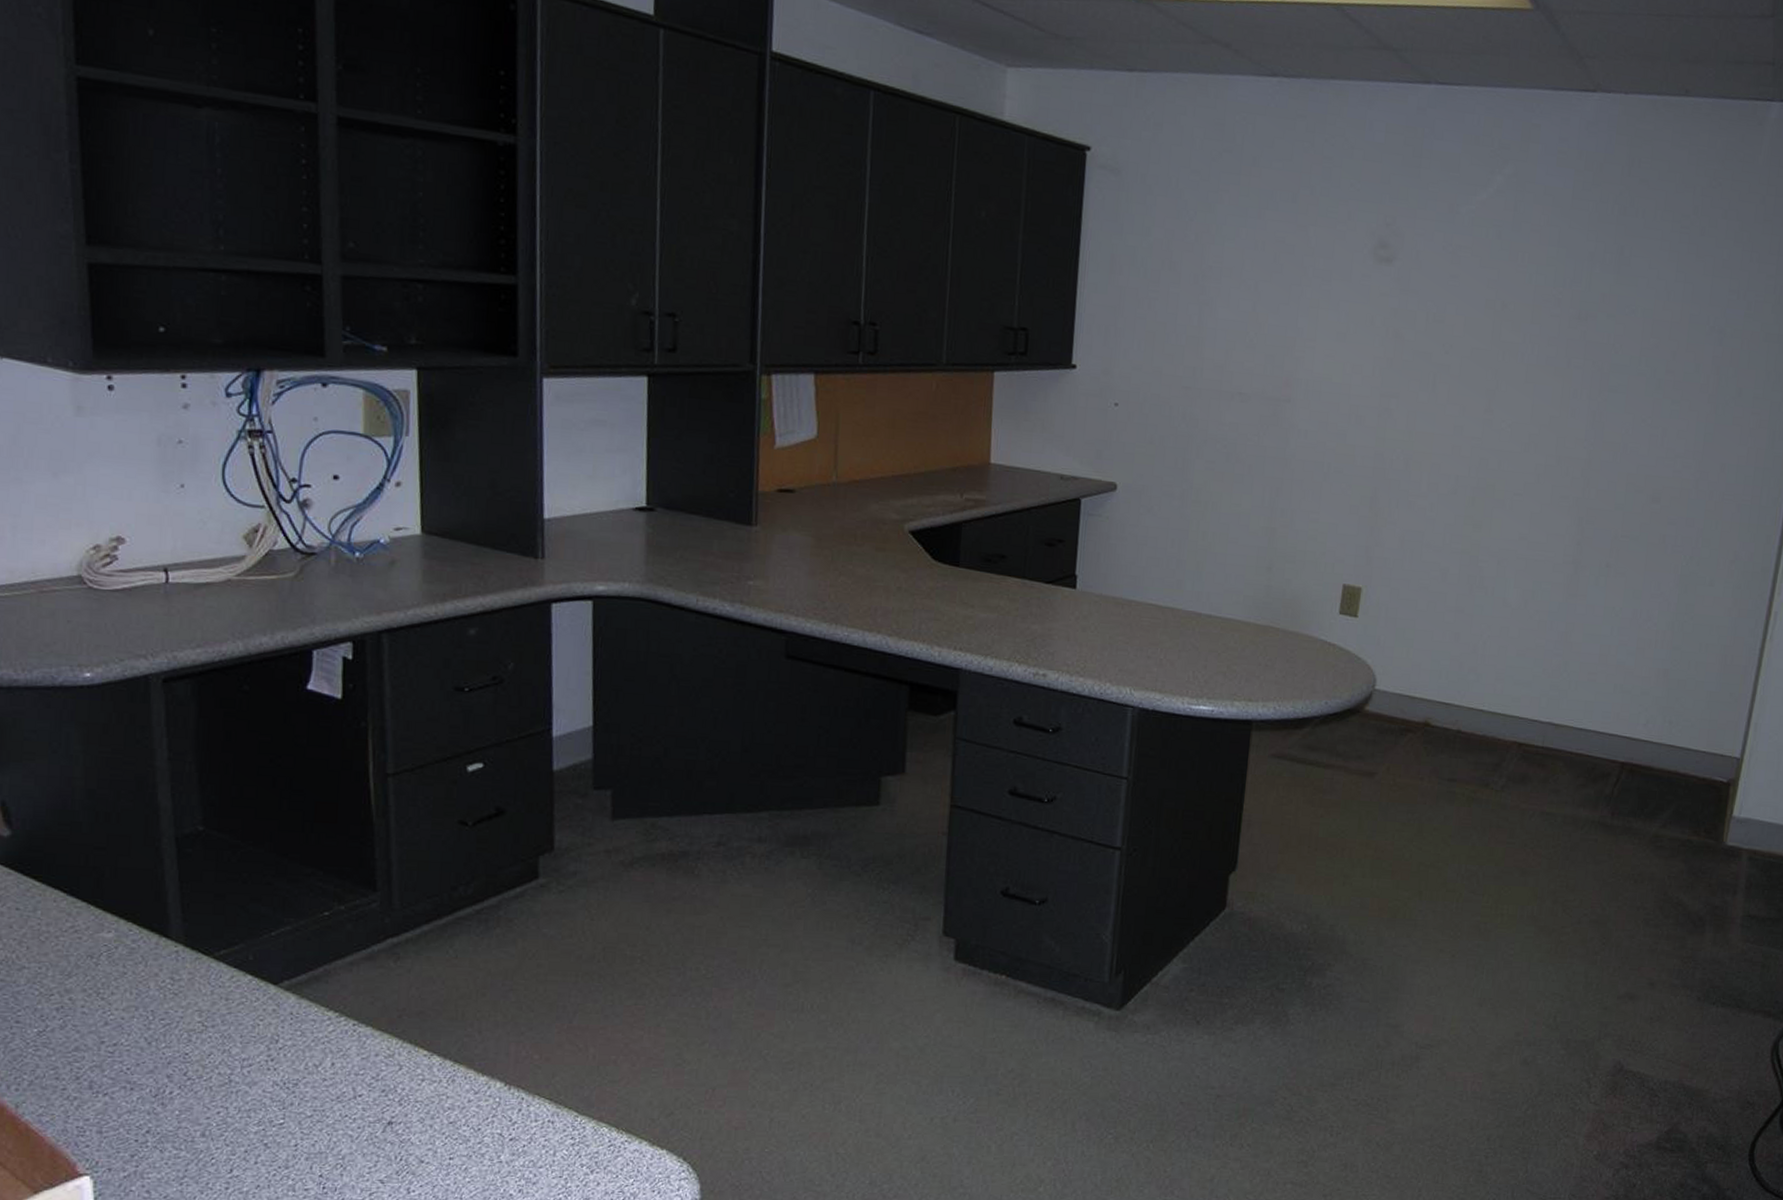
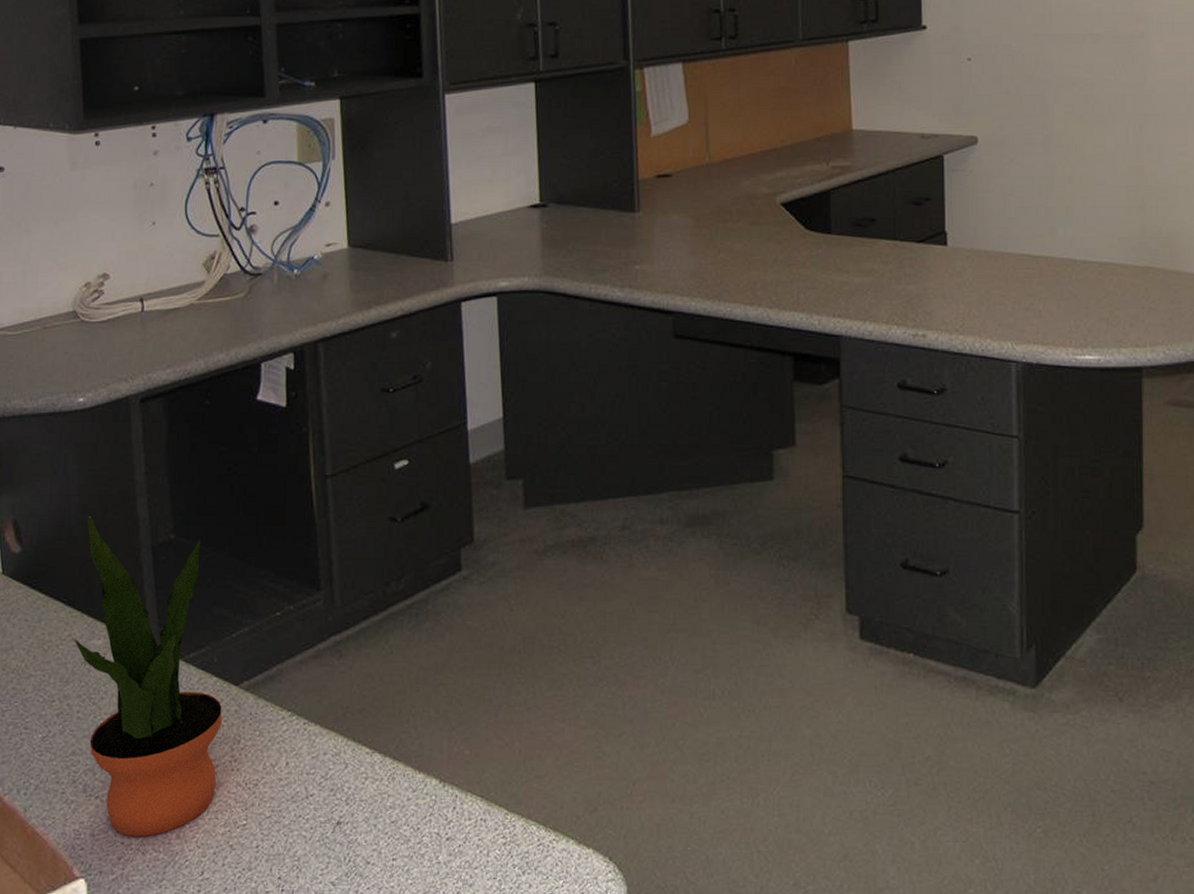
potted plant: none [77,802,258,1135] -> present [73,516,223,837]

